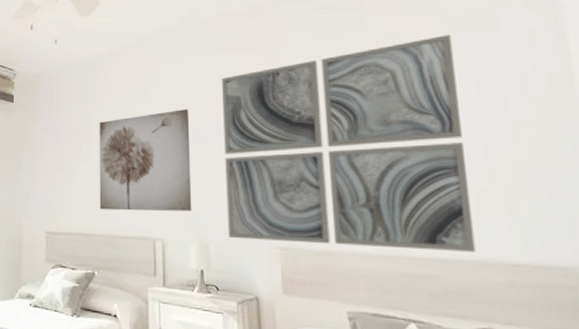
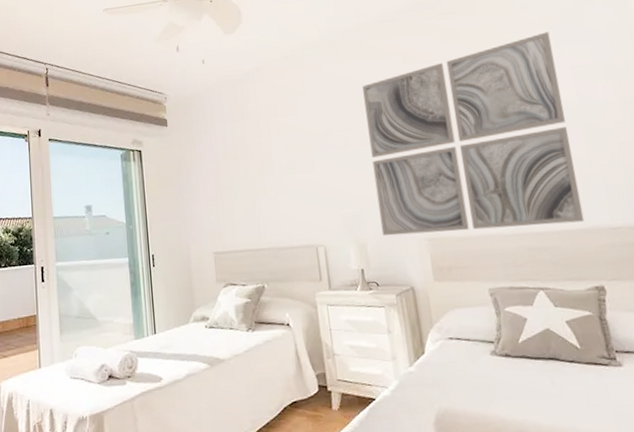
wall art: present [99,109,192,212] -> none [254,118,348,224]

